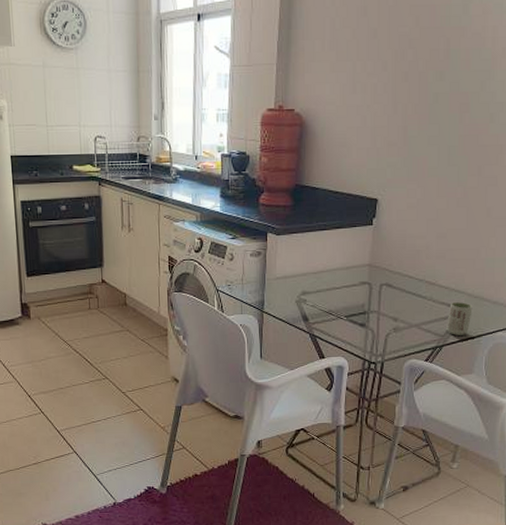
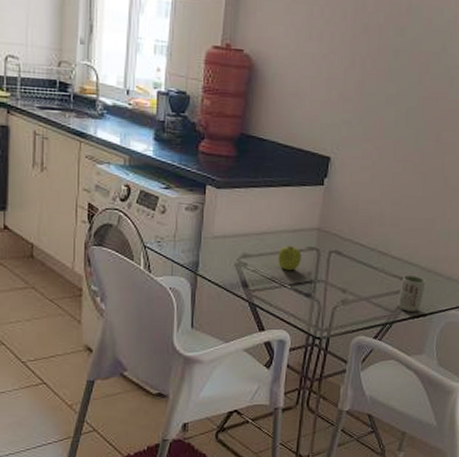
fruit: none [334,282,355,304] -> present [278,246,302,271]

